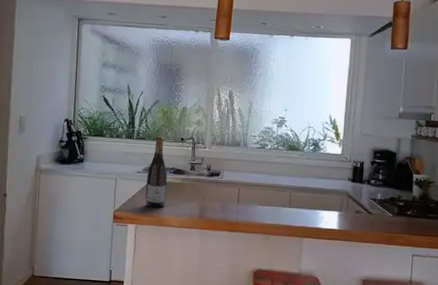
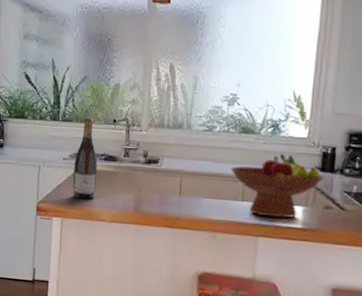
fruit bowl: none [279,168,355,222] -> present [230,154,325,219]

